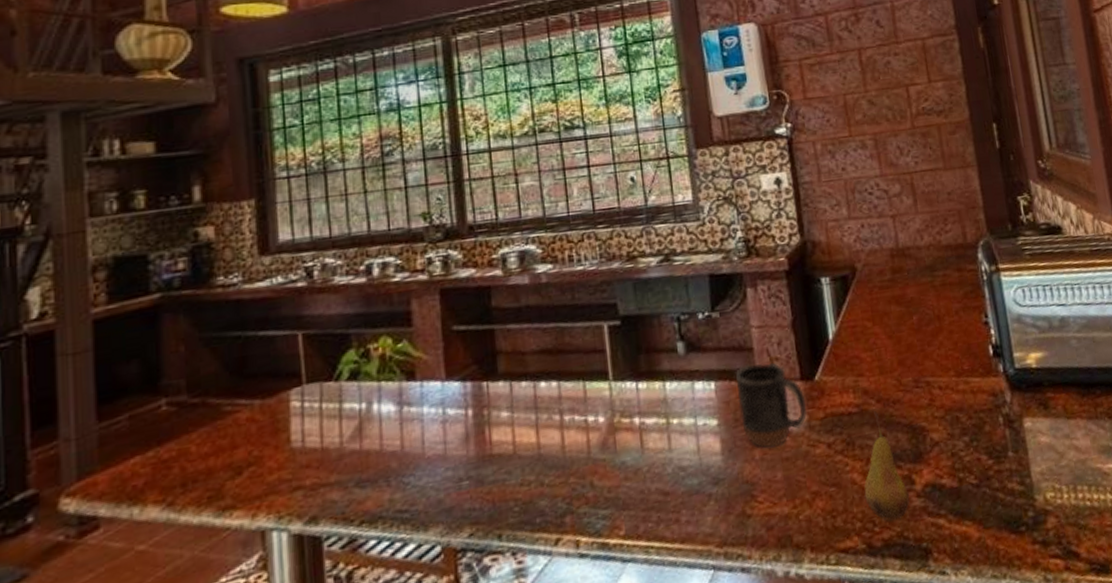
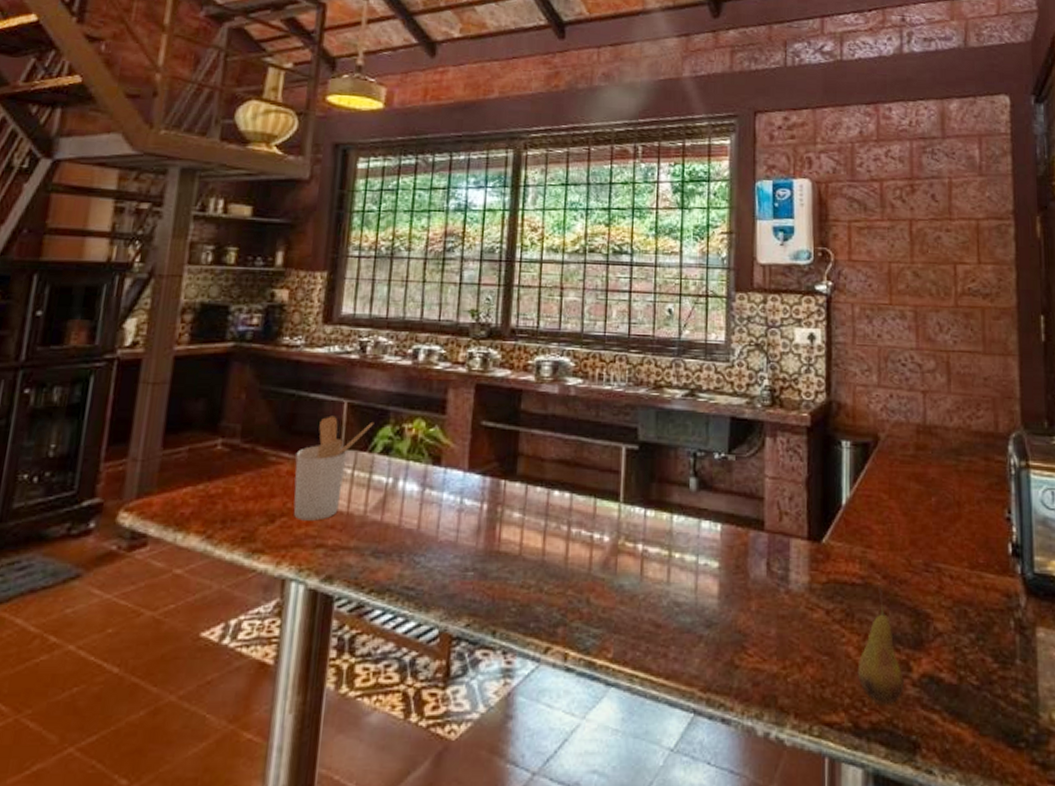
utensil holder: none [254,348,336,467] -> present [293,415,374,521]
mug: present [734,362,808,449] -> none [741,514,810,602]

